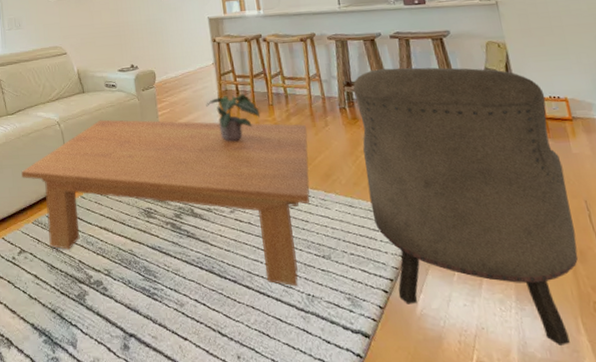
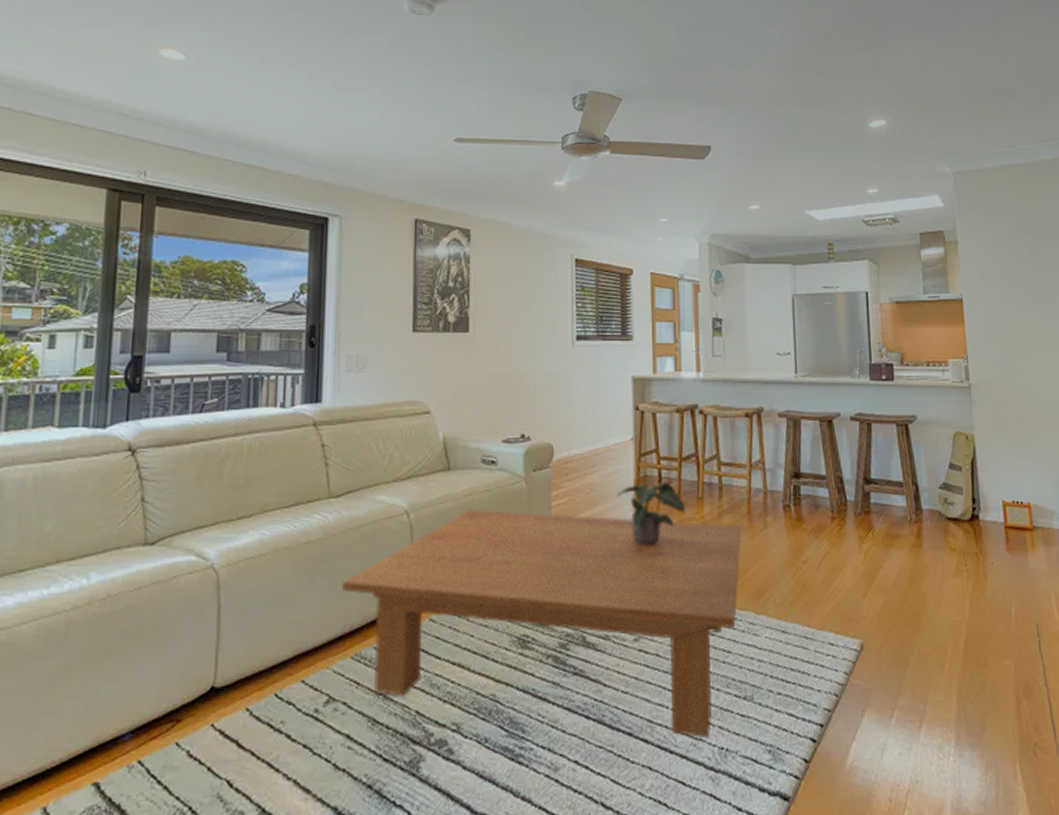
armchair: present [353,67,579,345] -> none [802,458,1024,797]

